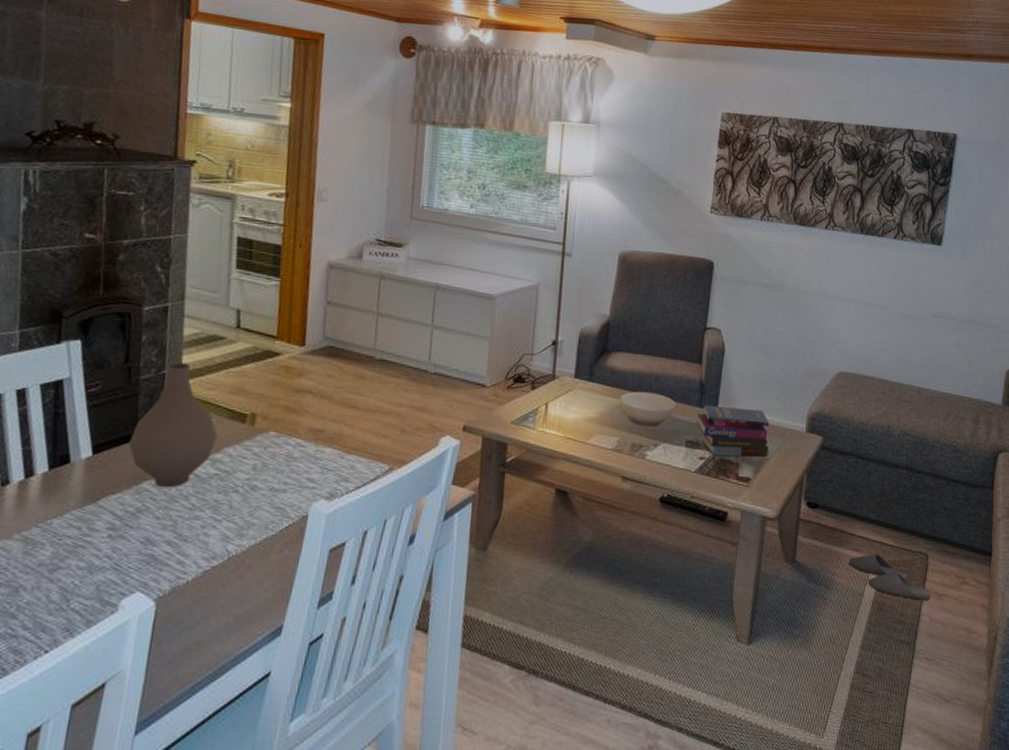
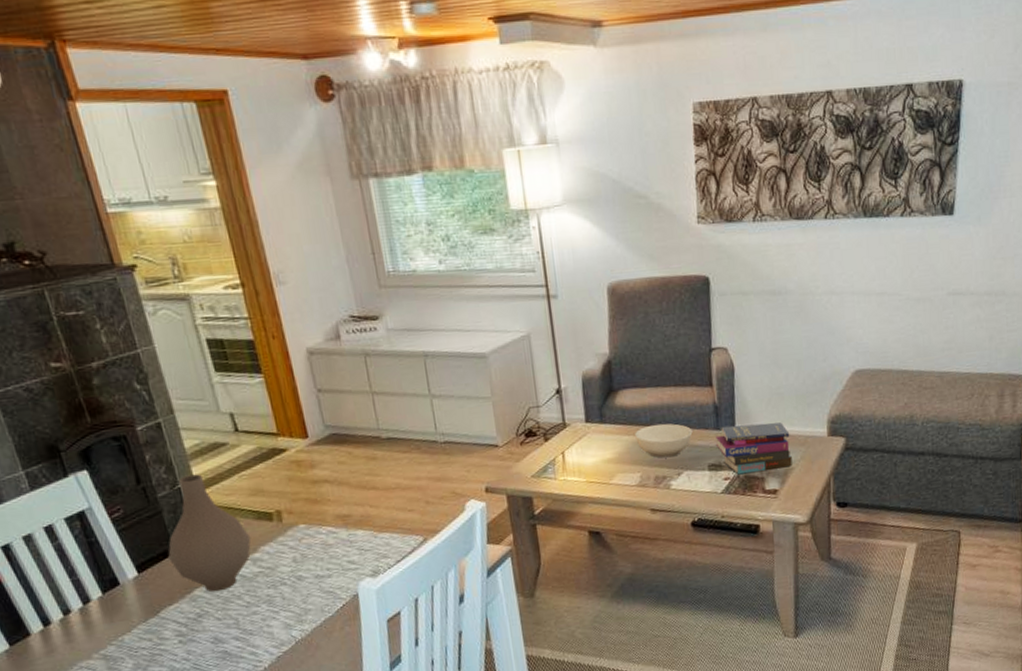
slippers: present [849,554,931,600] -> none [883,539,966,574]

